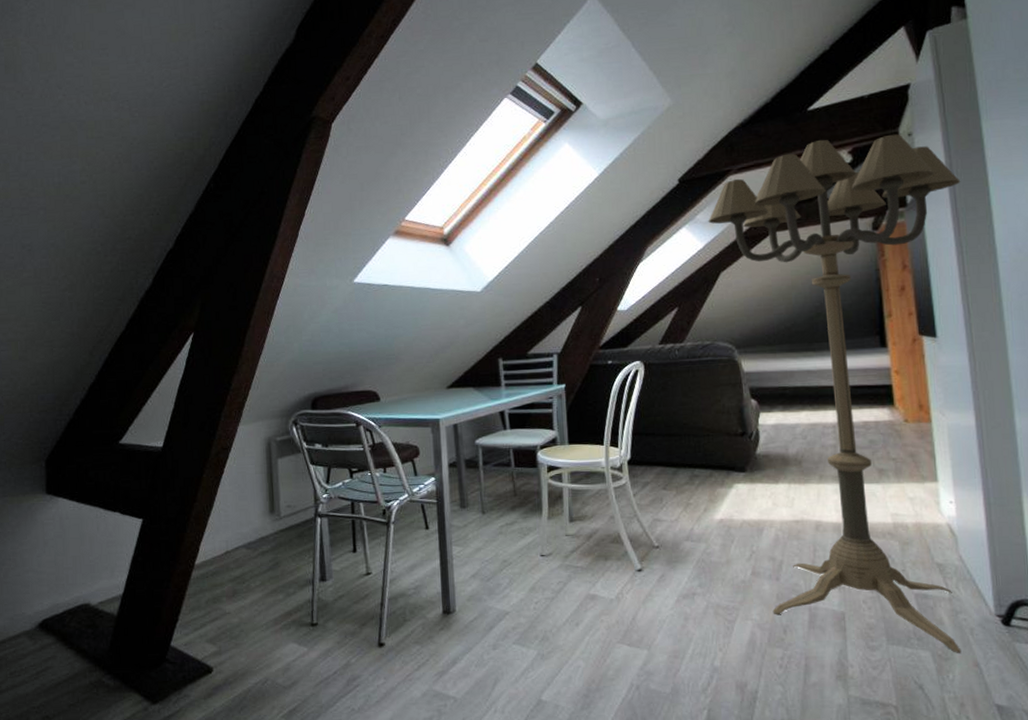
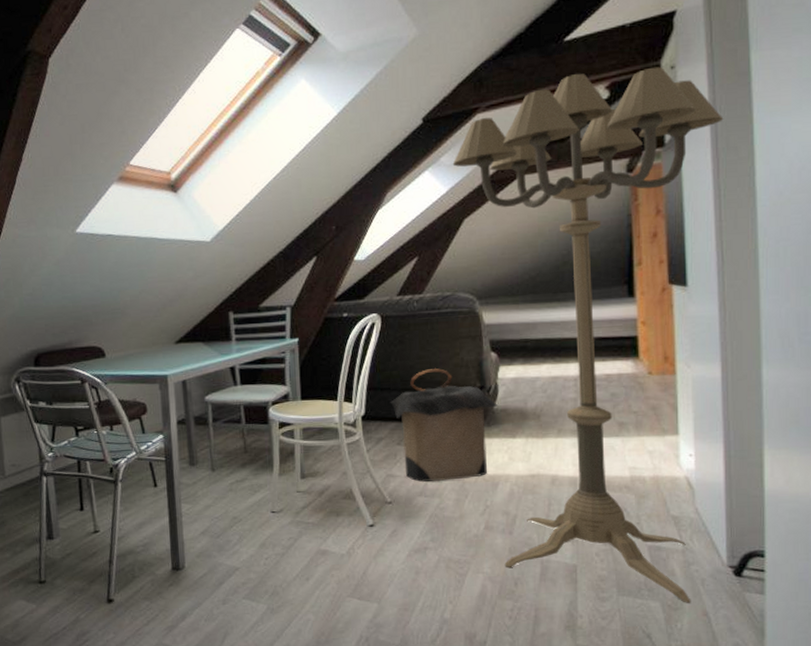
laundry hamper: none [655,414,761,527] -> present [390,367,499,482]

